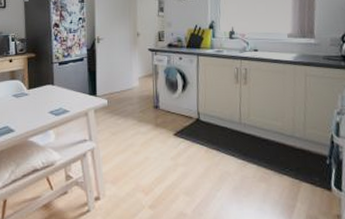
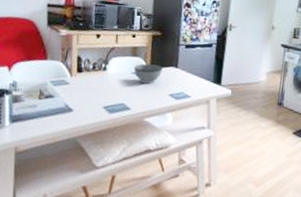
bowl: none [14,85,40,104] -> present [133,63,163,84]

